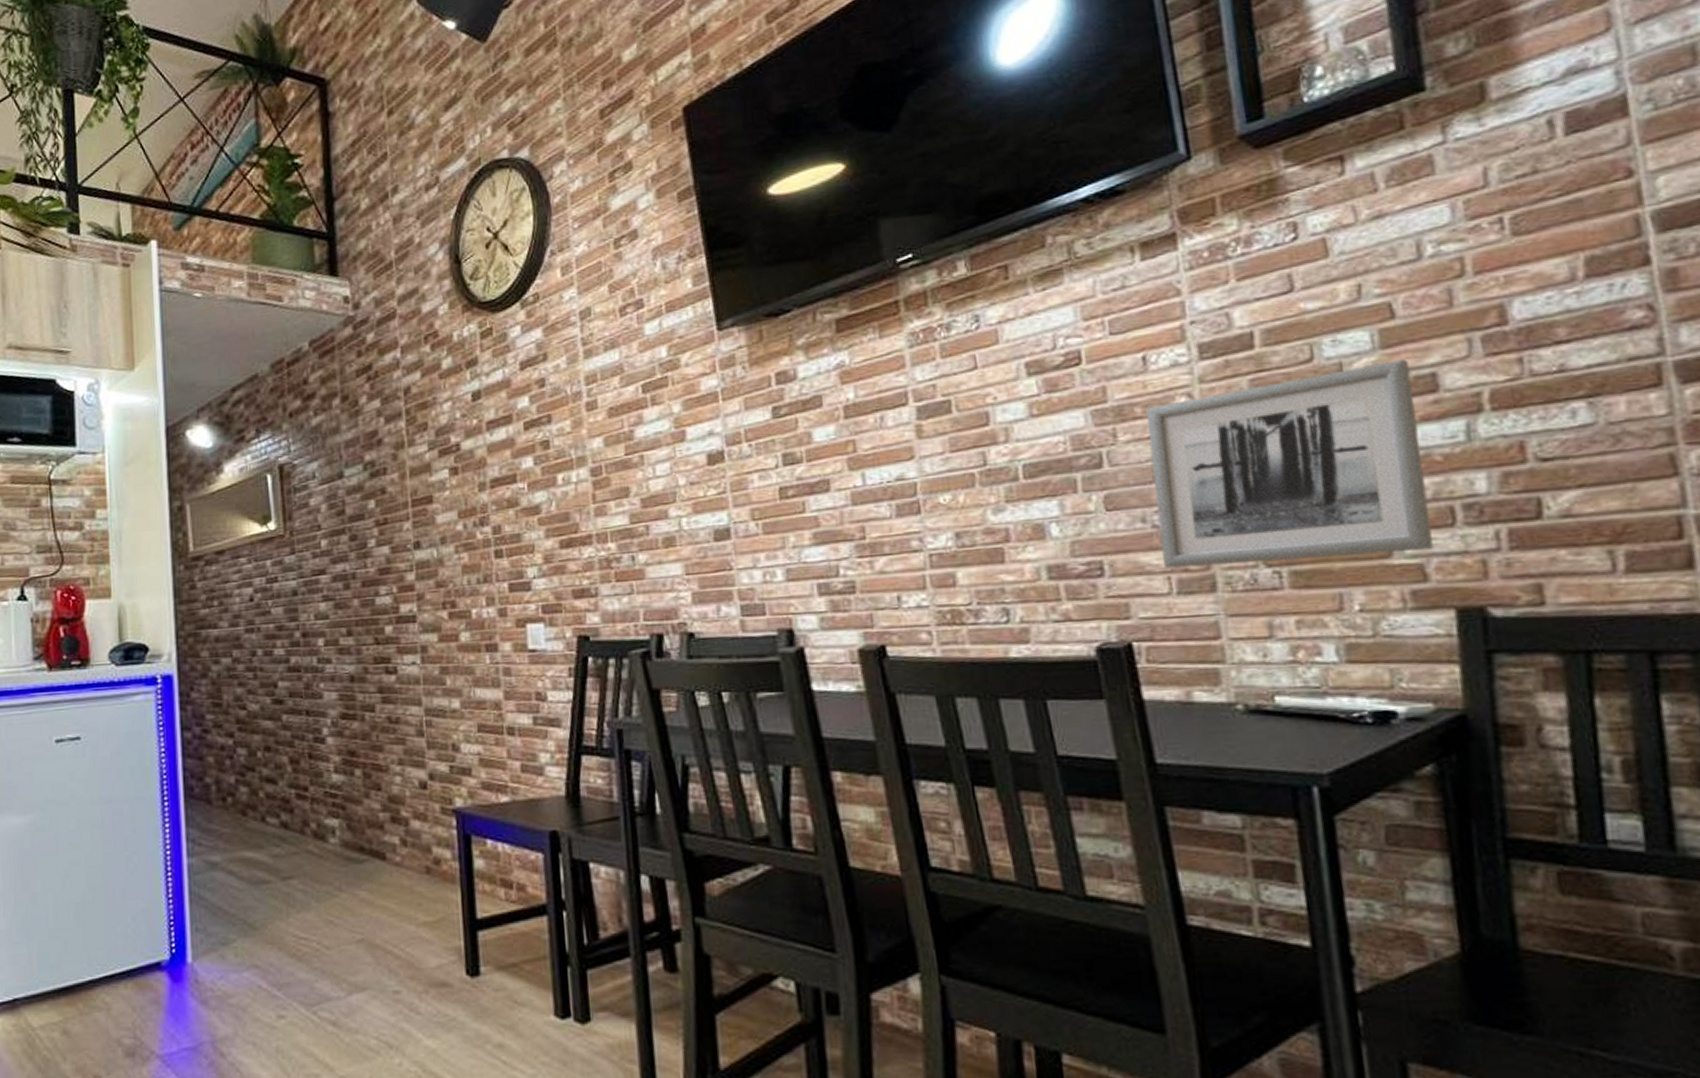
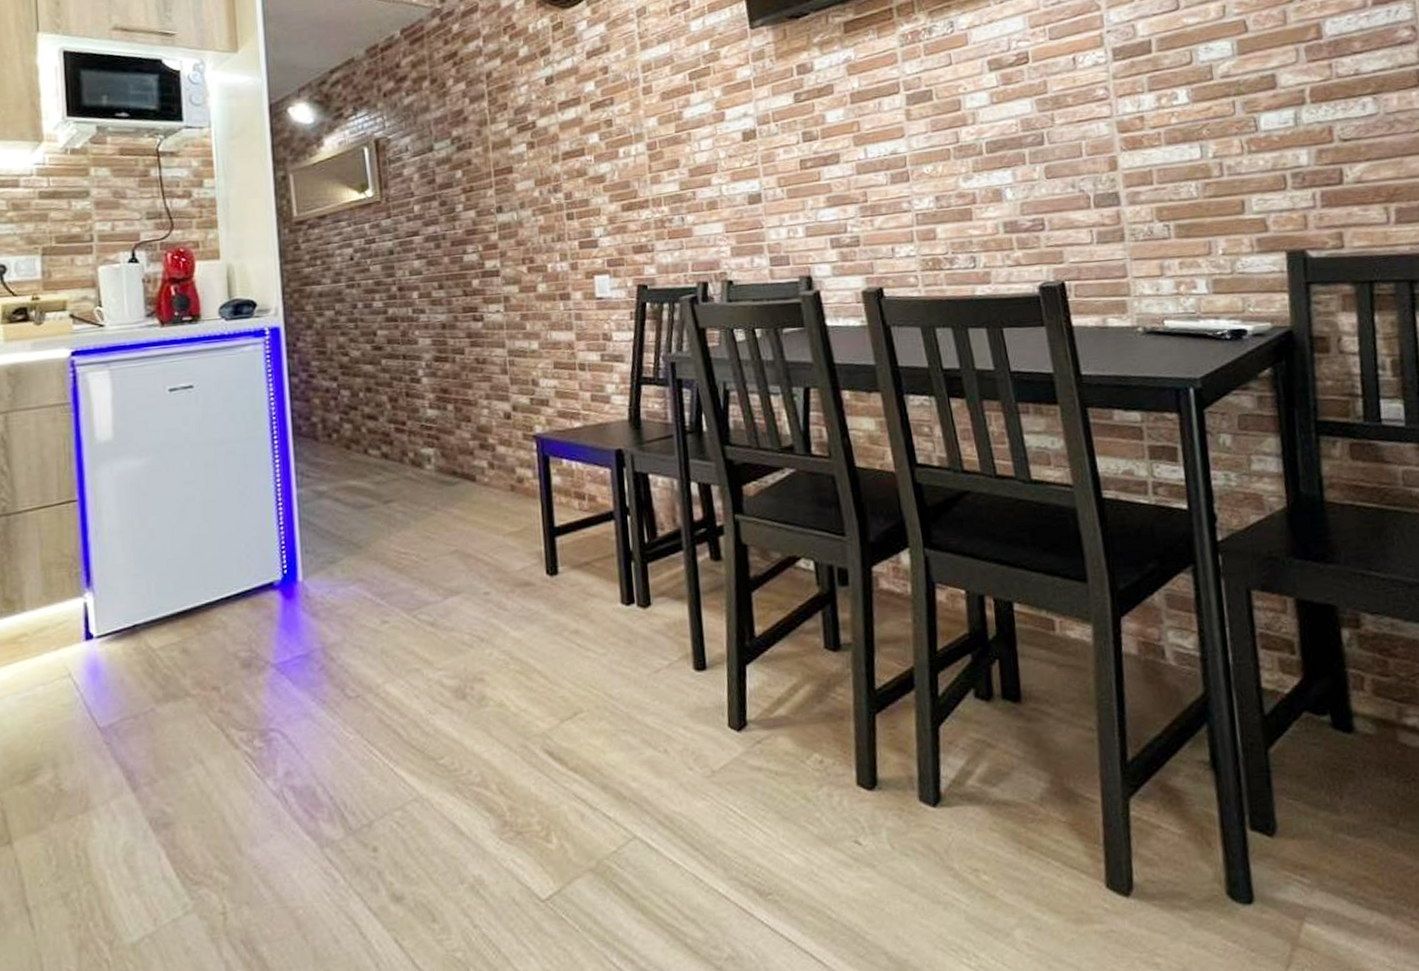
wall art: present [1146,359,1434,569] -> none [1075,63,1272,224]

